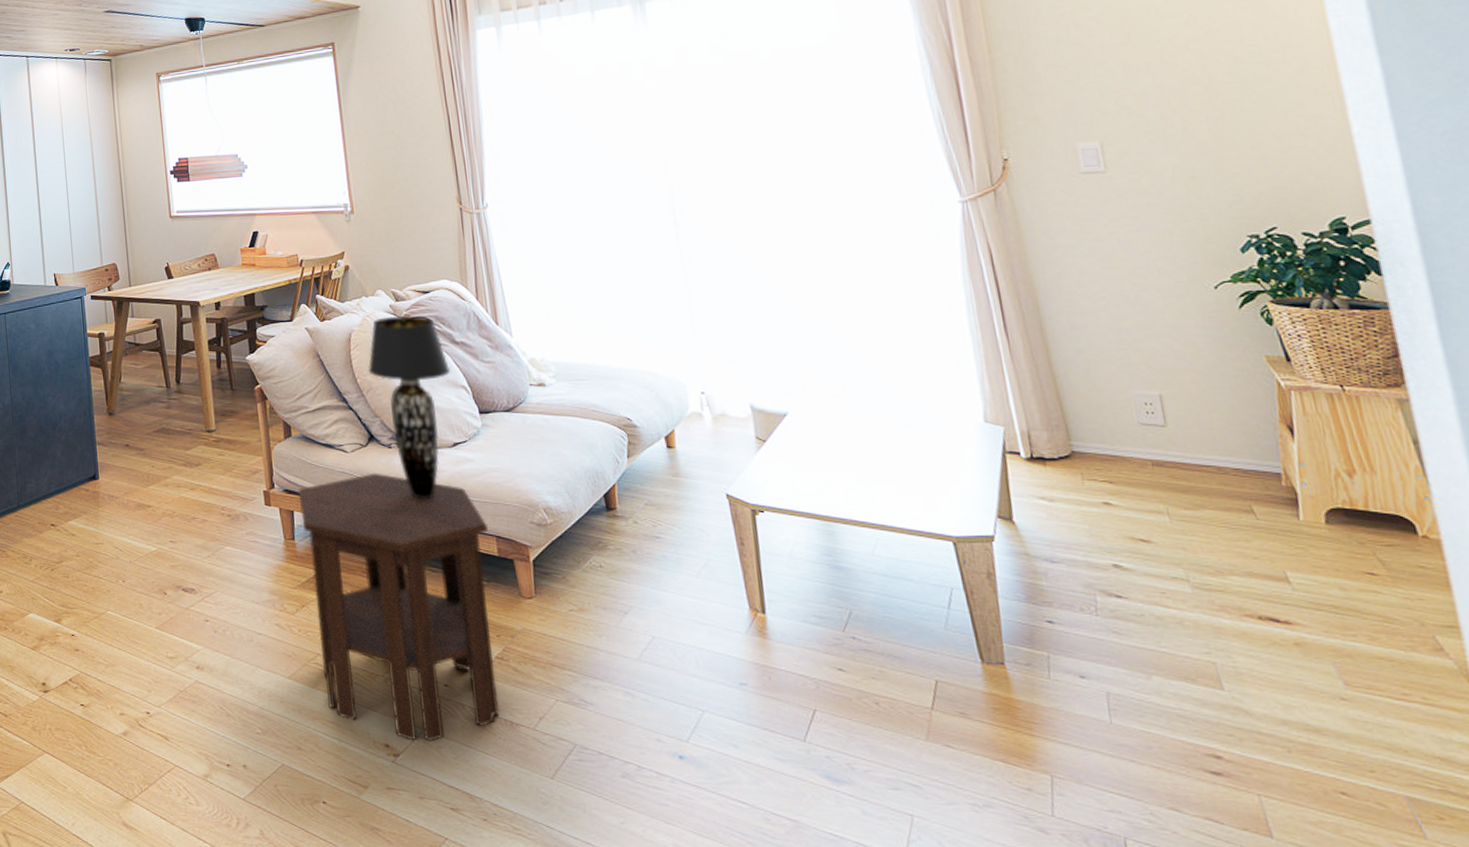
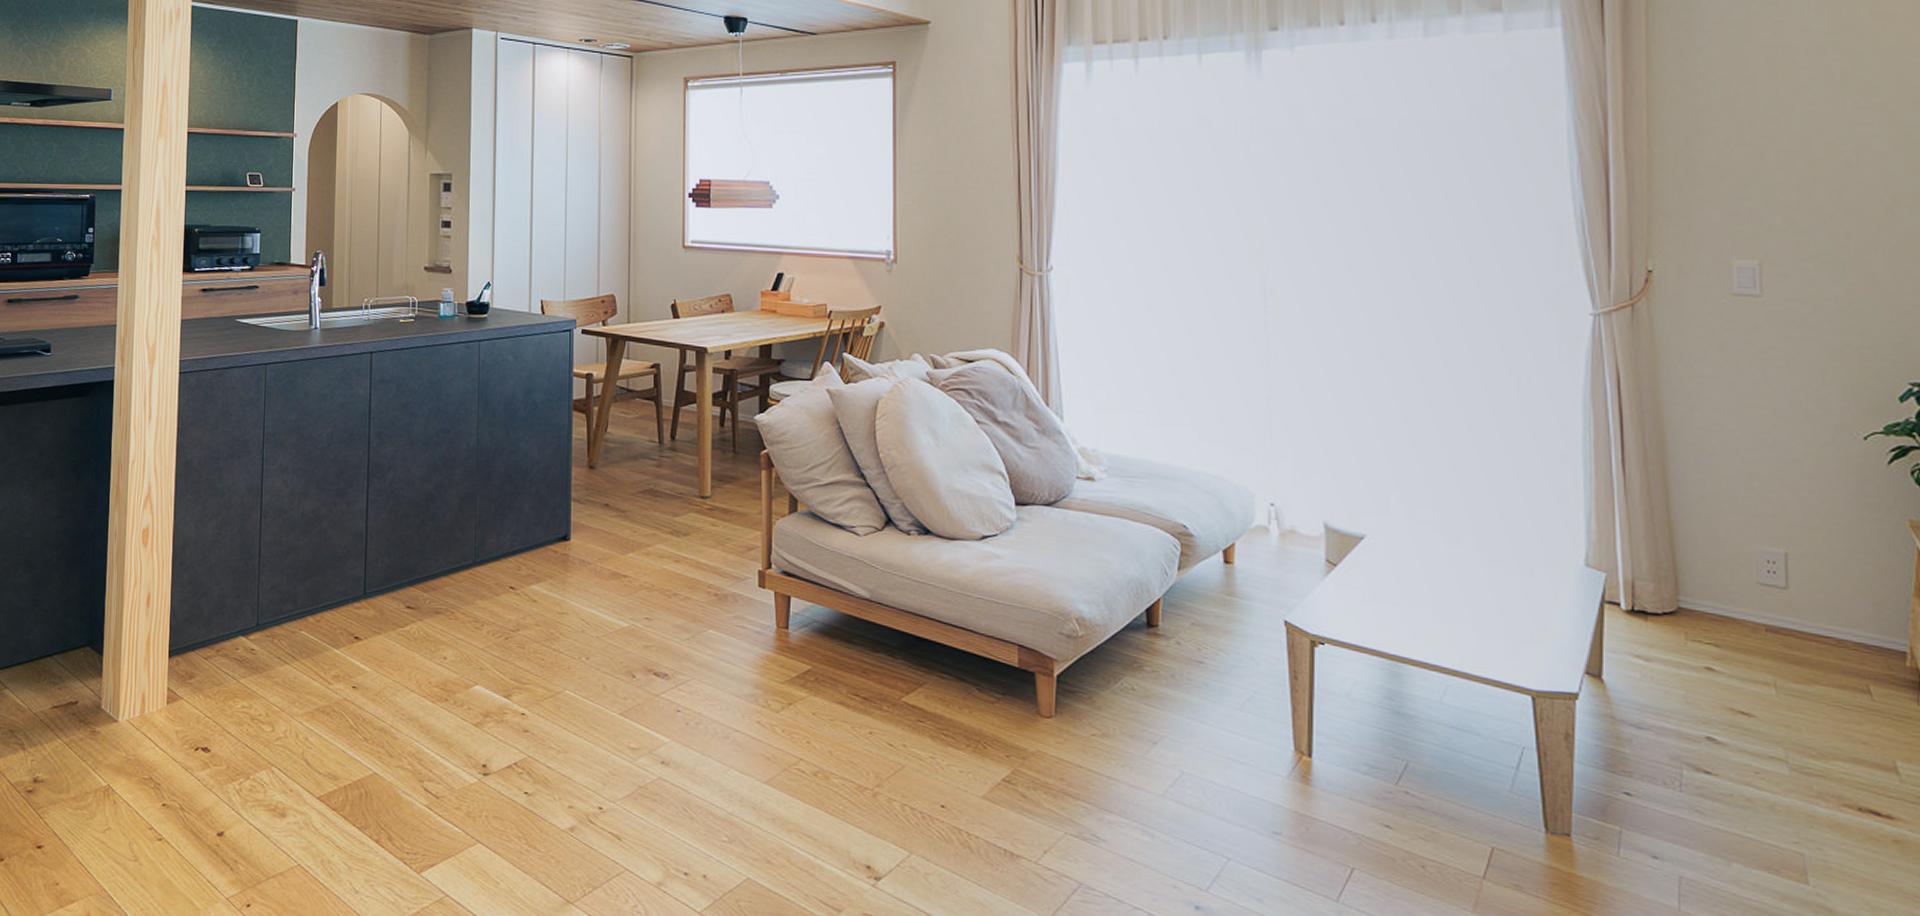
side table: present [298,473,500,742] -> none [798,561,1010,868]
table lamp: present [367,315,451,499] -> none [893,385,988,596]

